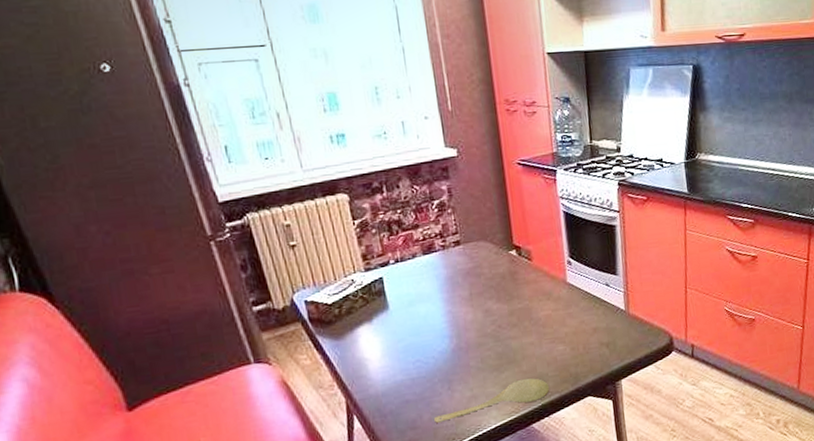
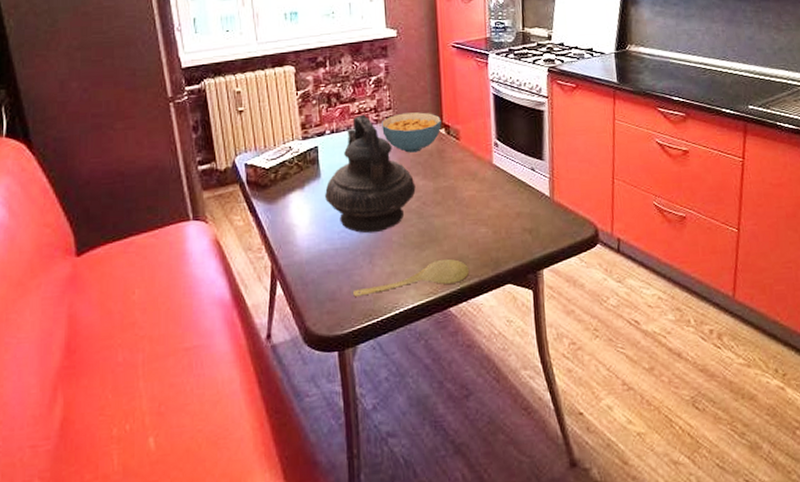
teapot: none [394,240,490,361] -> present [324,114,416,234]
cereal bowl: none [449,234,512,277] -> present [382,112,442,153]

